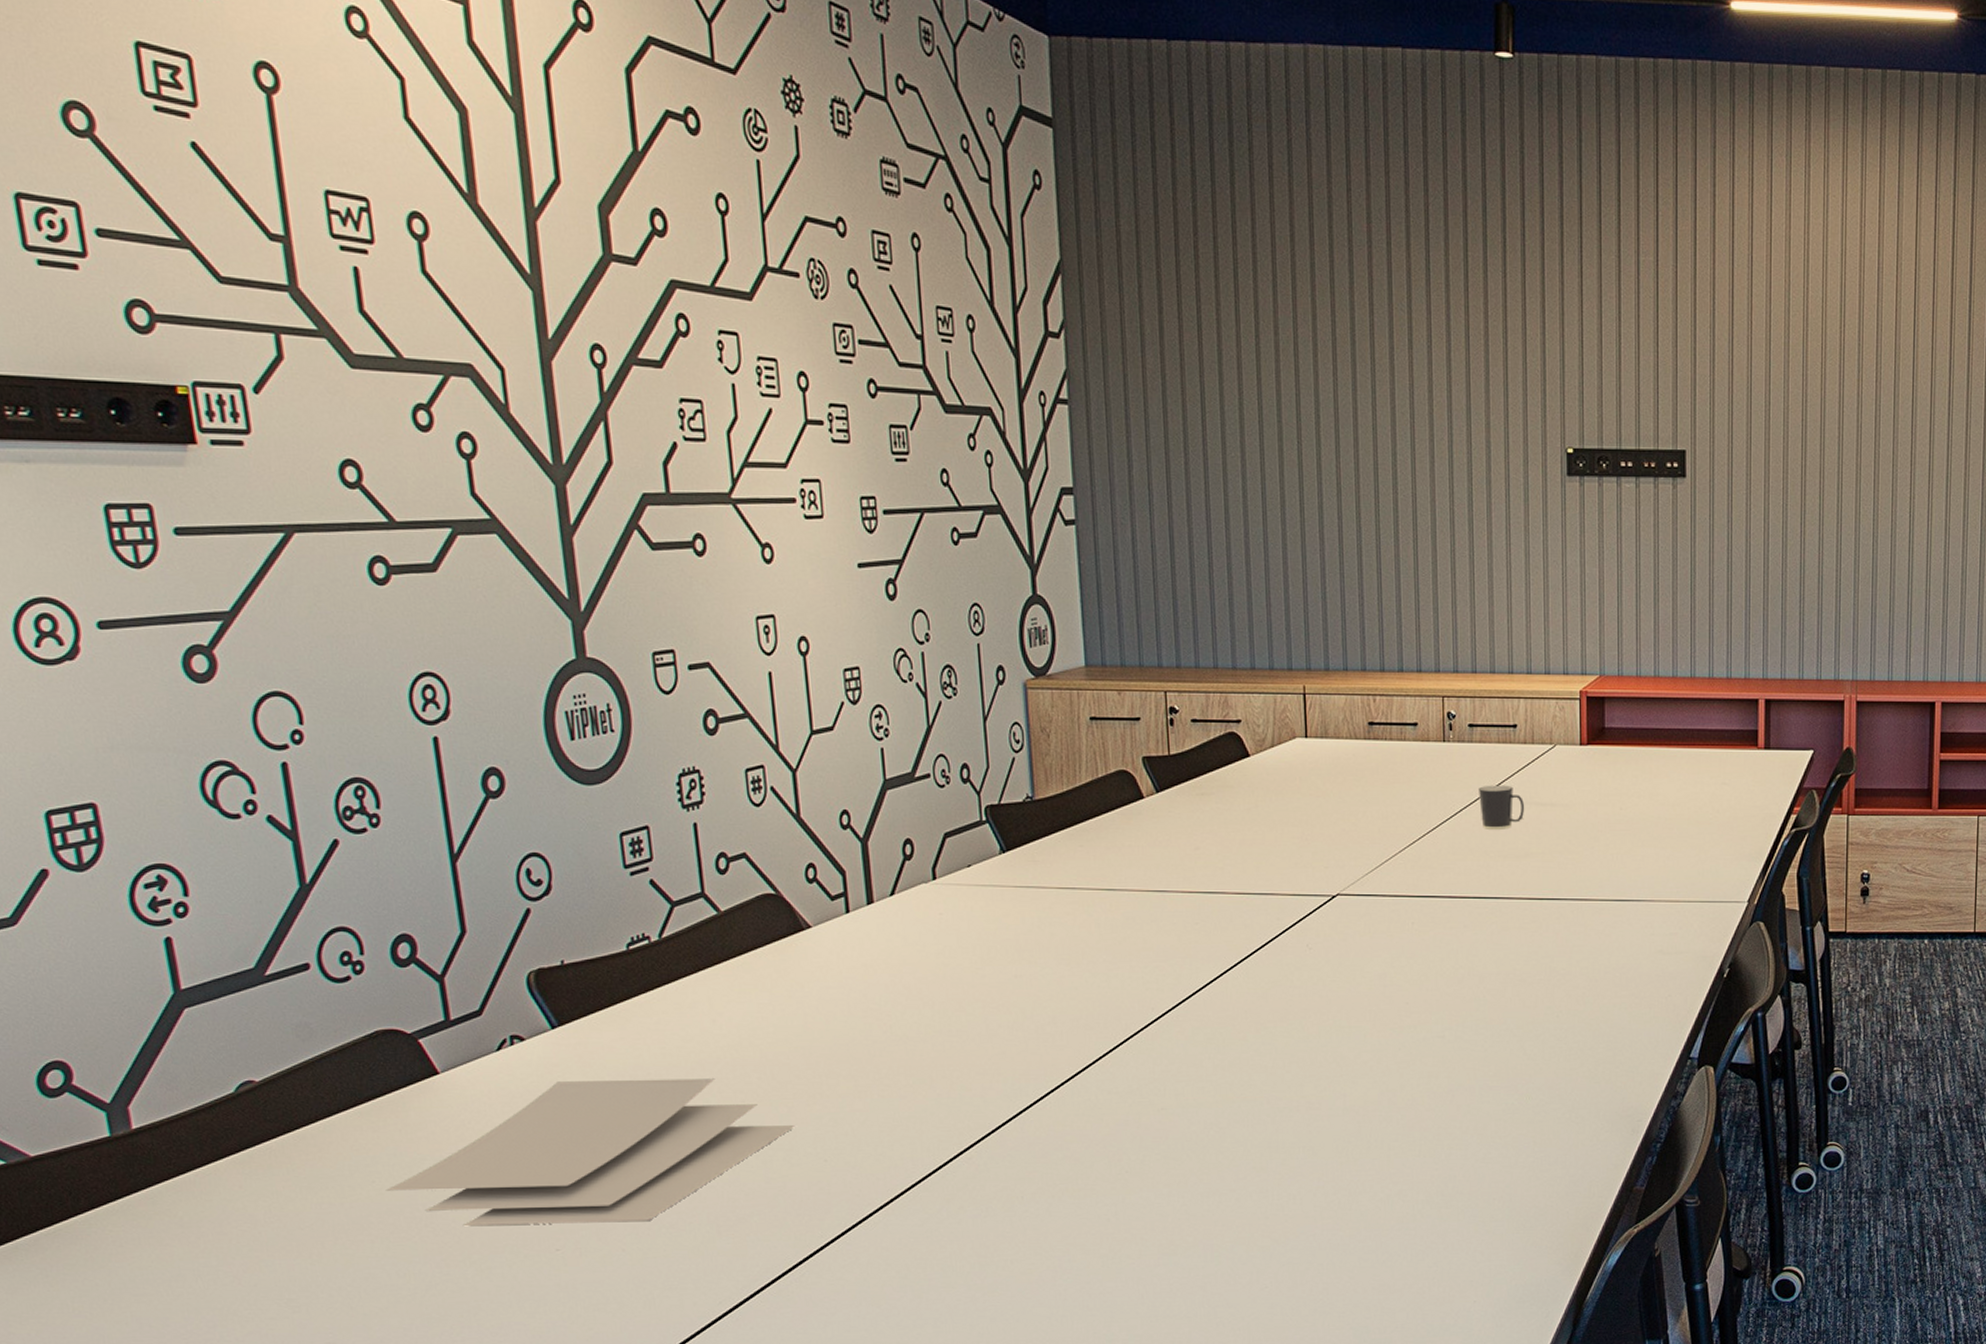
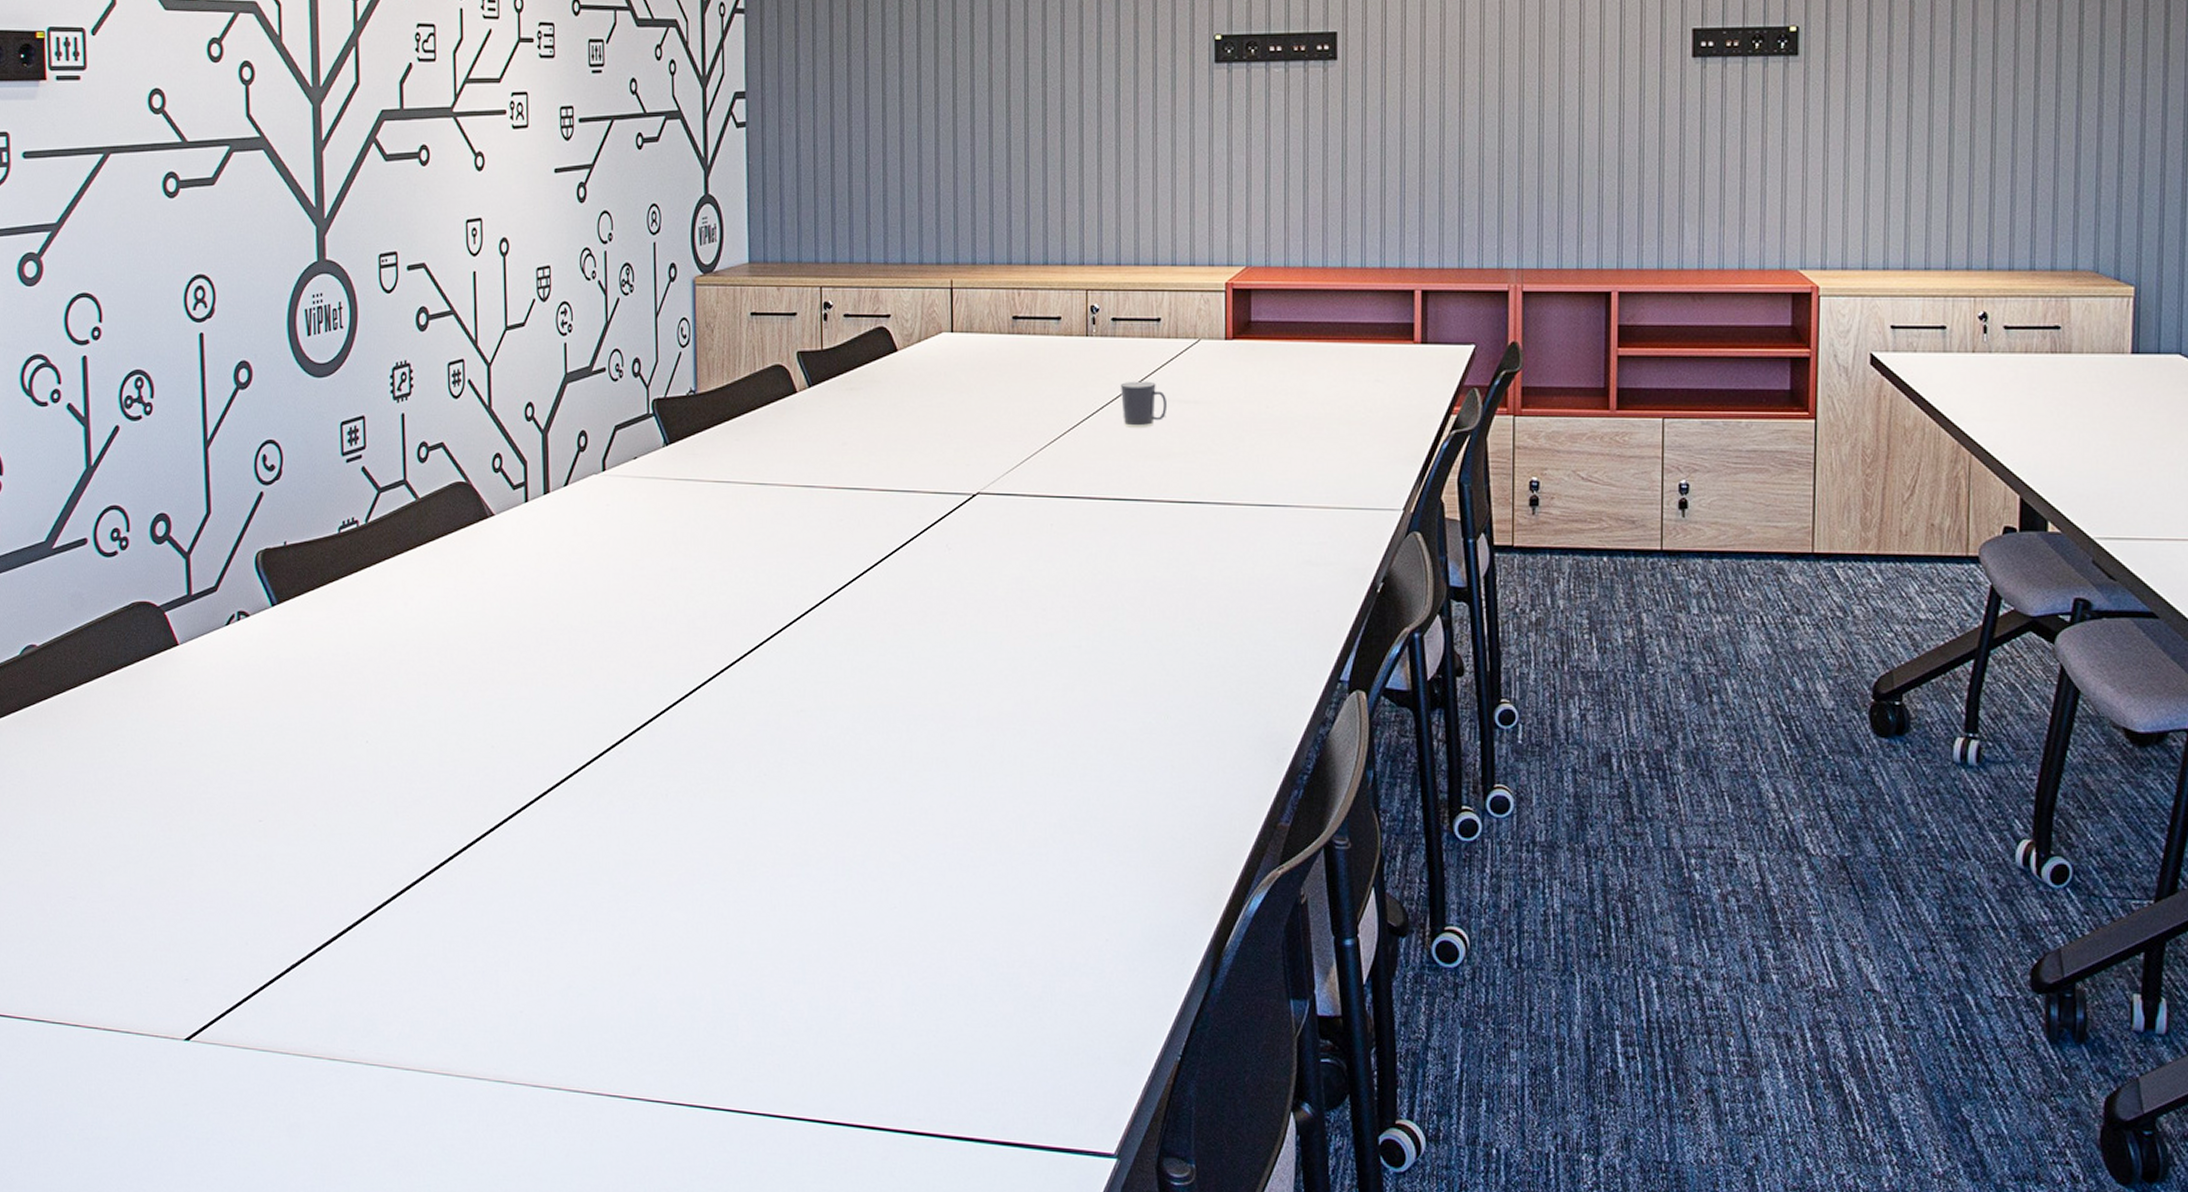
papers: present [386,1078,796,1227] -> none [127,657,469,798]

